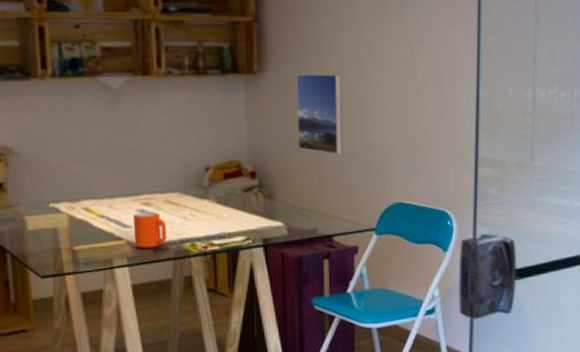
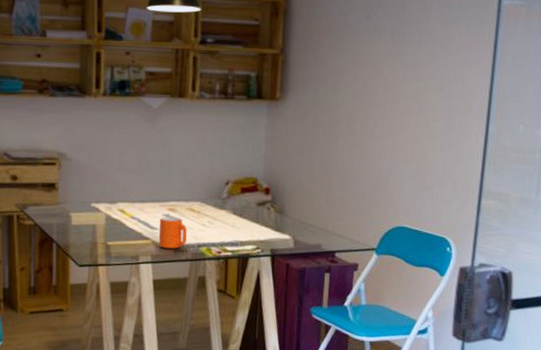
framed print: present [296,73,343,155] -> none [310,101,355,178]

